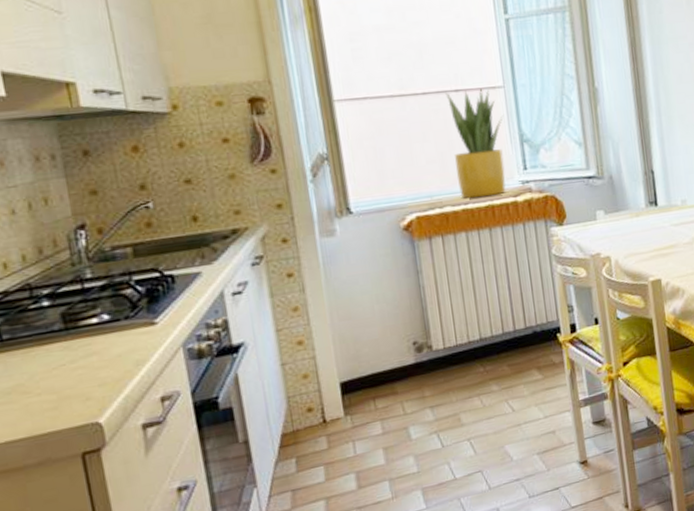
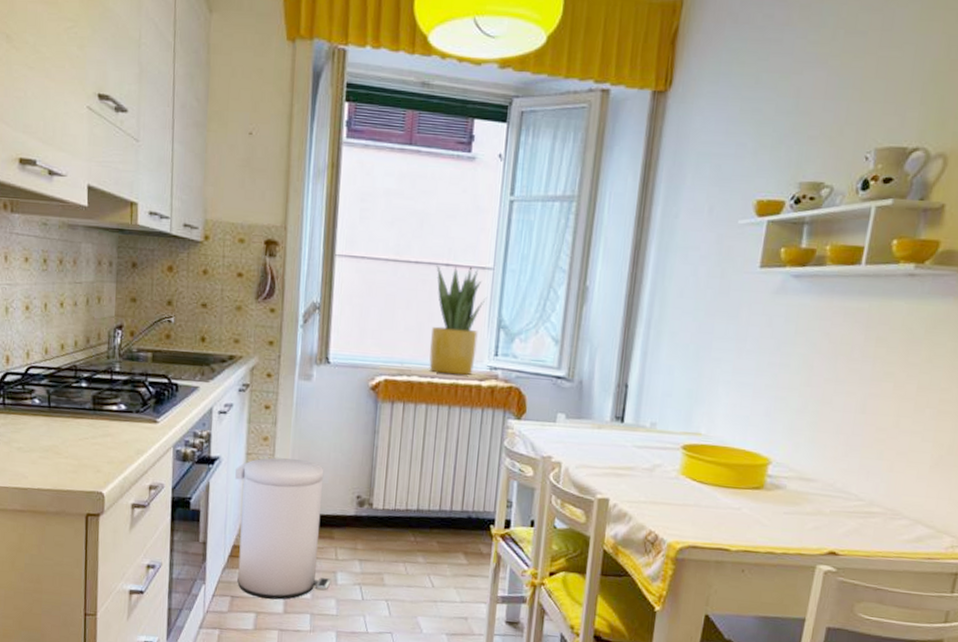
pedal bin: none [267,320,405,483] -> present [235,457,332,600]

